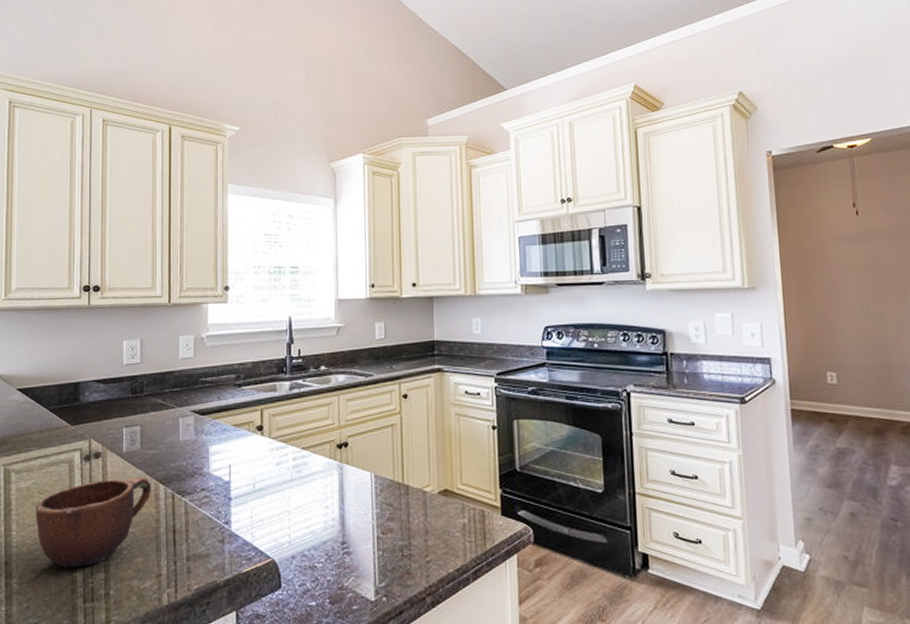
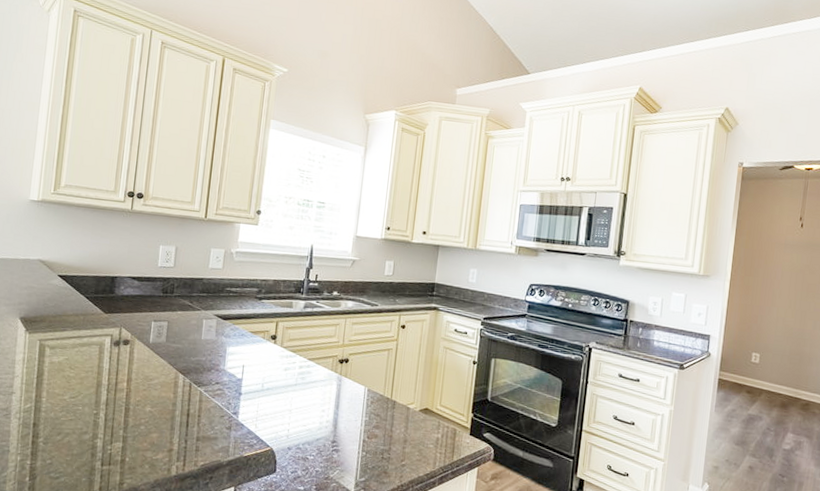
mug: present [35,477,151,569] -> none [65,363,172,436]

